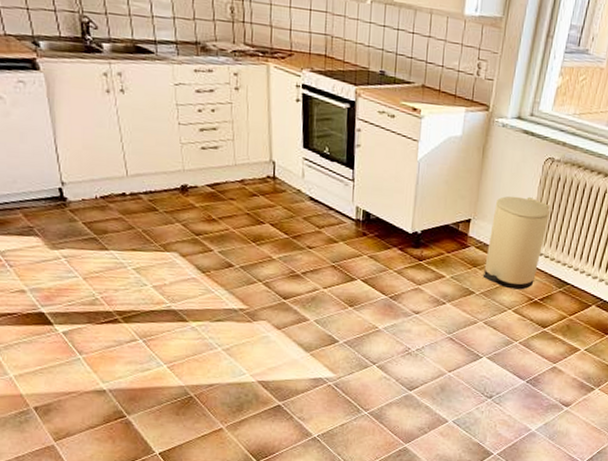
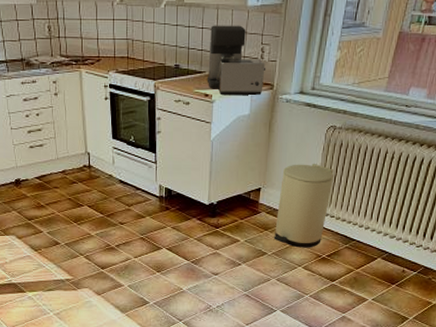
coffee maker: none [415,31,462,104] -> present [207,25,246,89]
toaster: none [427,70,482,116] -> present [217,59,266,96]

